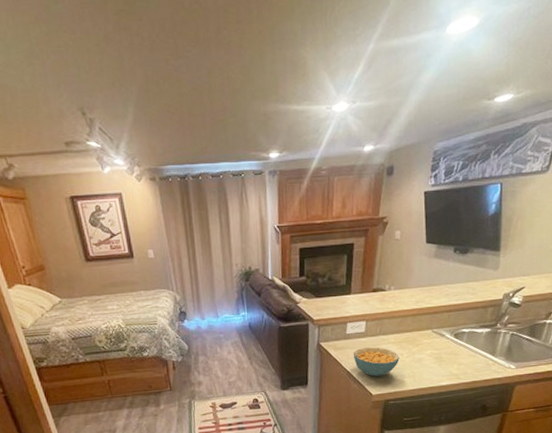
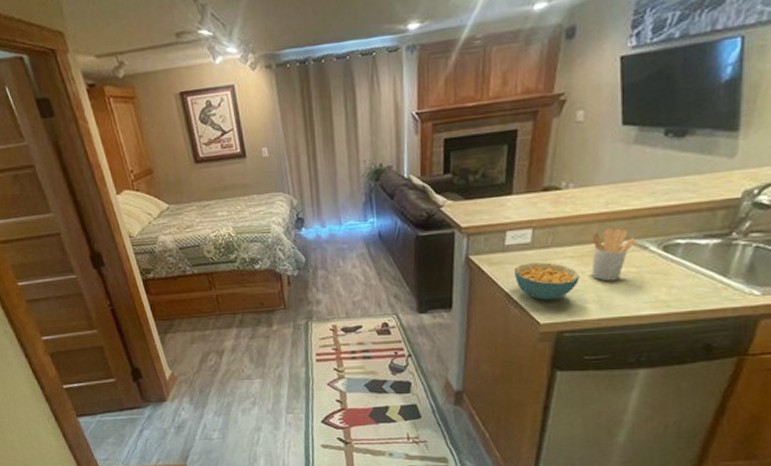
utensil holder: none [407,321,437,361] -> present [591,228,637,282]

